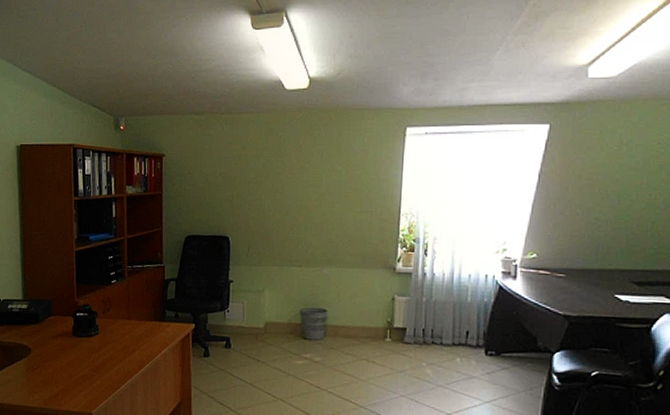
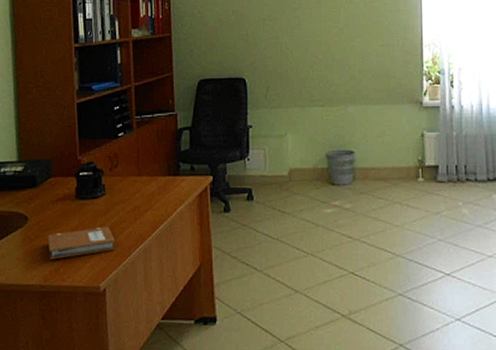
notebook: none [47,362,107,387] -> present [47,227,116,260]

